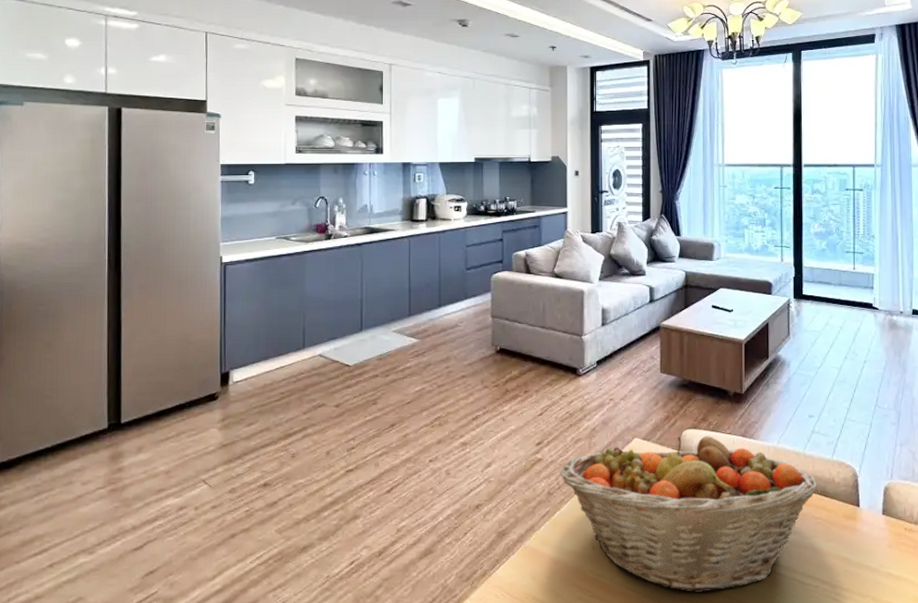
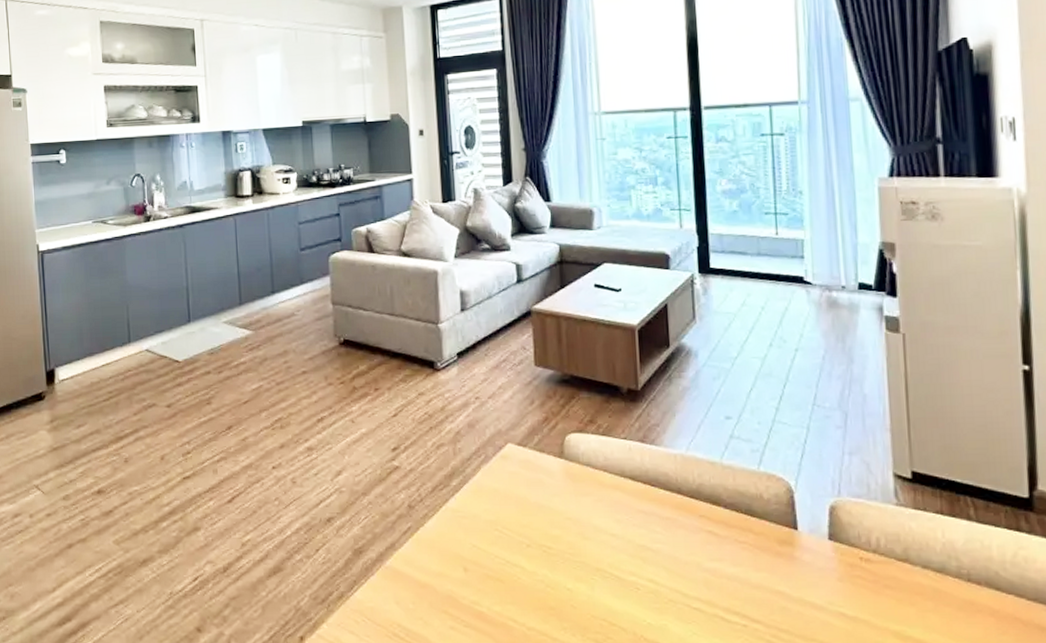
fruit basket: present [560,436,817,593] -> none [421,441,740,627]

